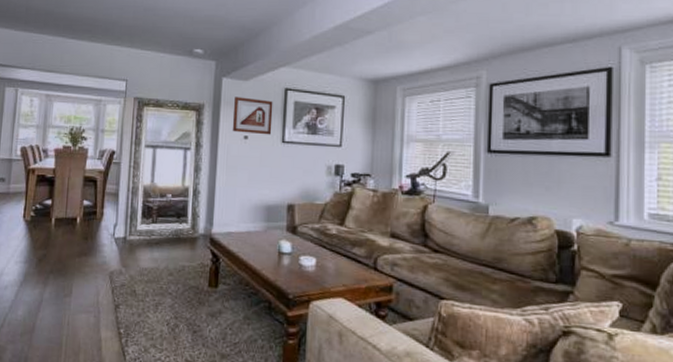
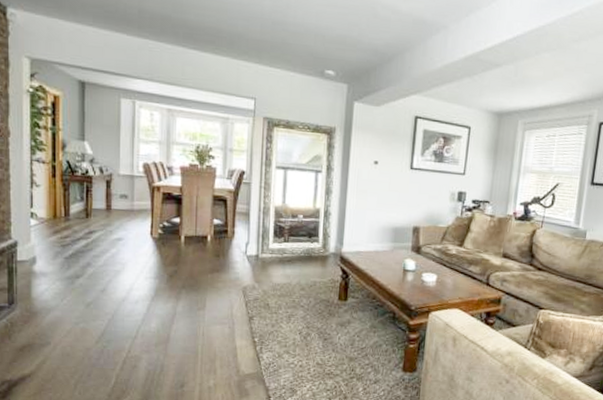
picture frame: present [232,96,273,135] -> none [362,122,403,162]

